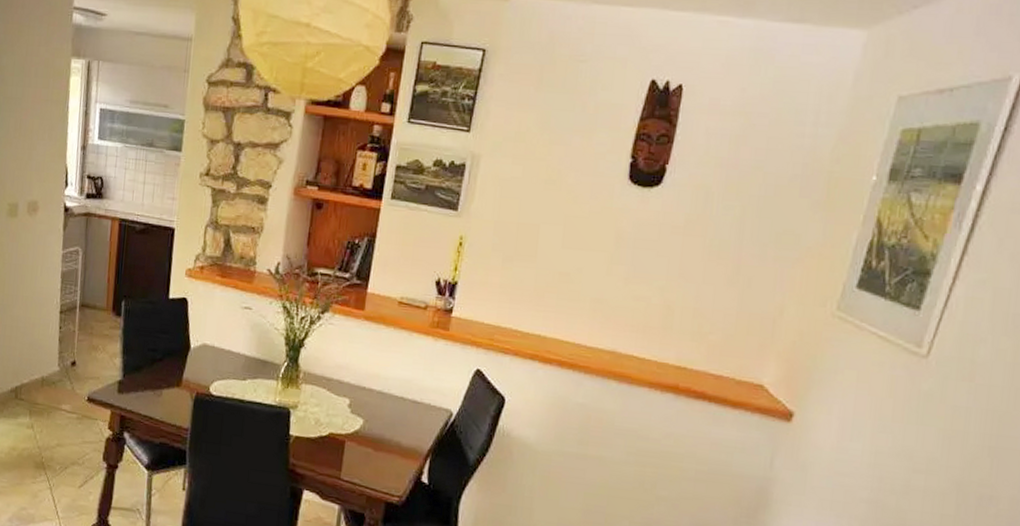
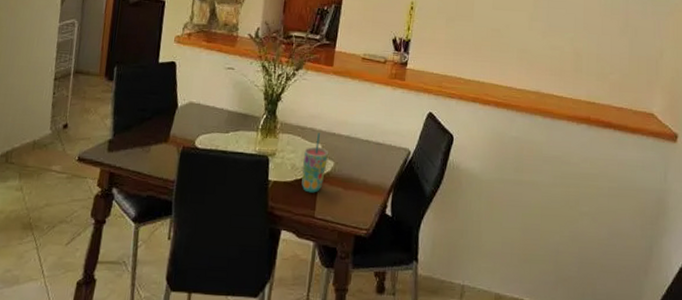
cup: none [326,386,358,452] -> present [301,133,329,193]

